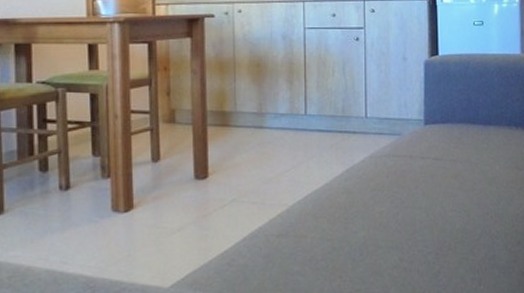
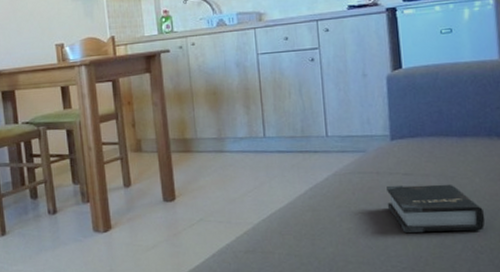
hardback book: none [417,169,502,218] -> present [387,184,486,234]

